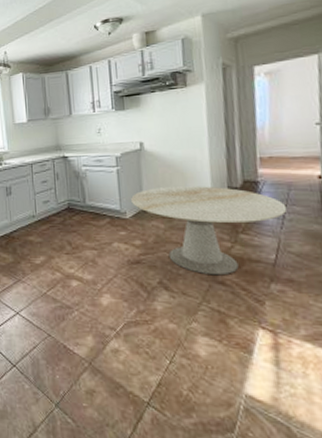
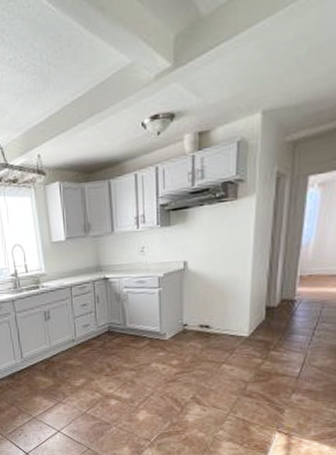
round table: present [131,185,288,276] -> none [171,305,318,390]

